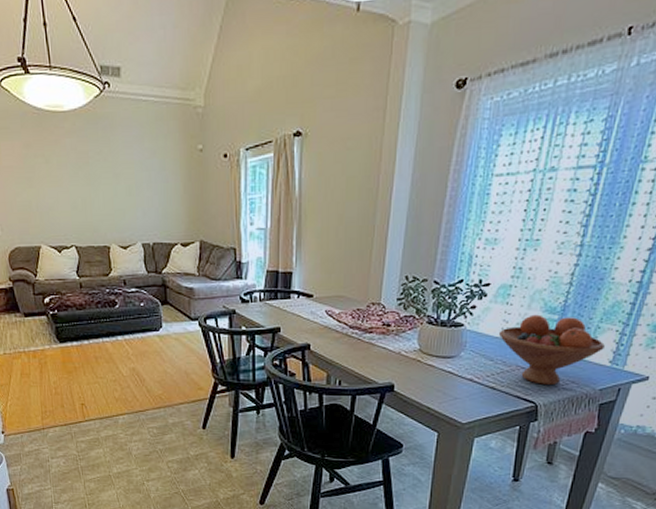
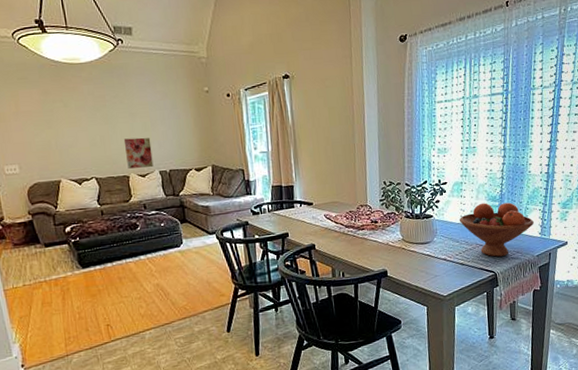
wall art: none [106,203,136,239] -> present [123,137,154,169]

